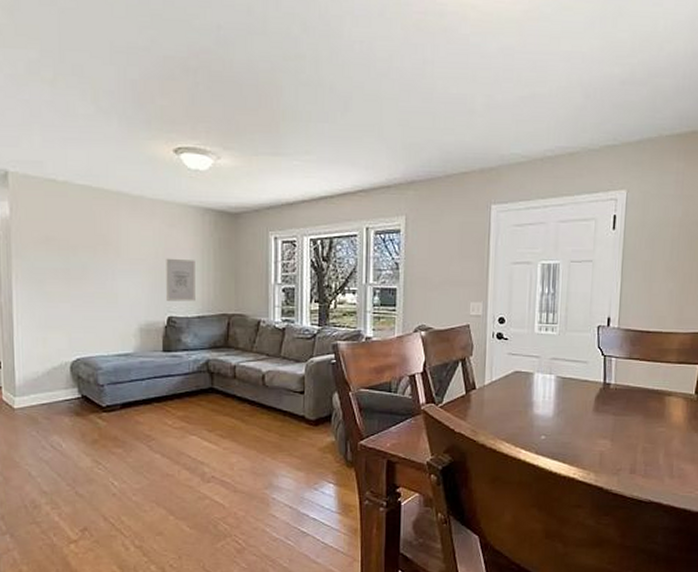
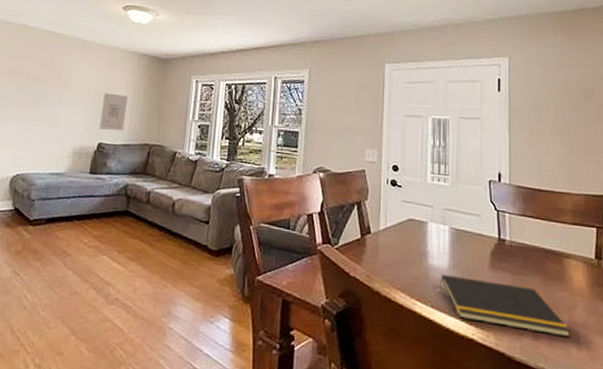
notepad: none [542,421,666,468] -> present [438,273,571,338]

